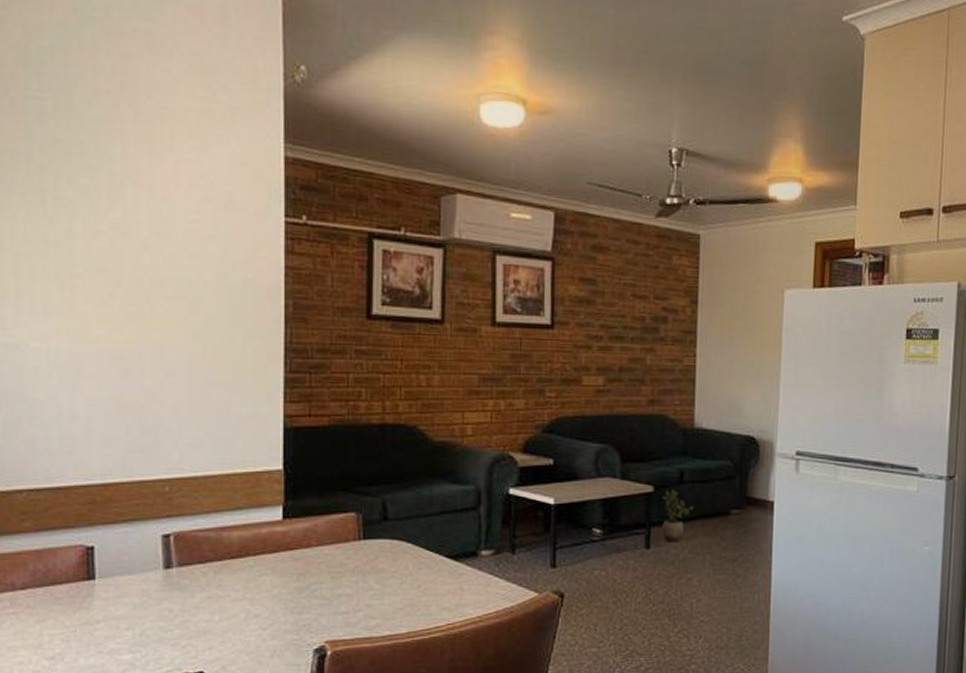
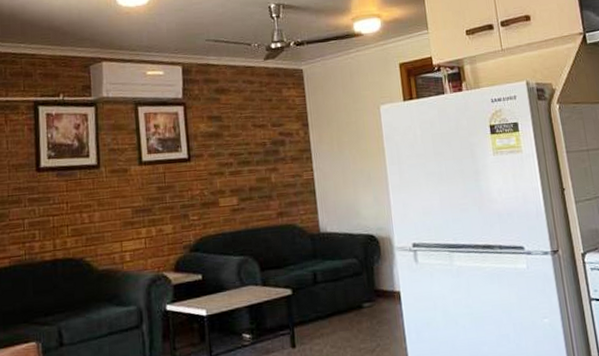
potted plant: present [661,489,694,541] -> none [300,290,329,339]

